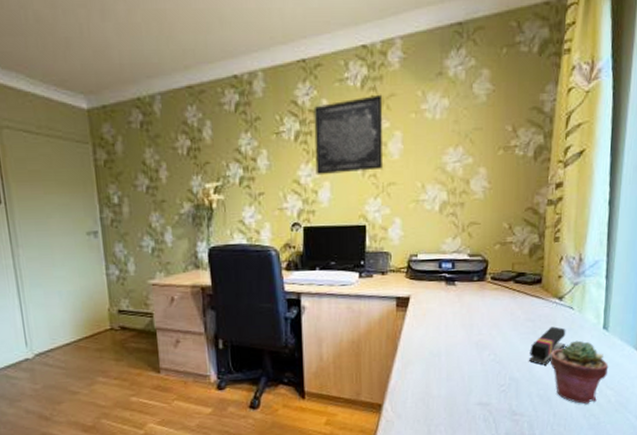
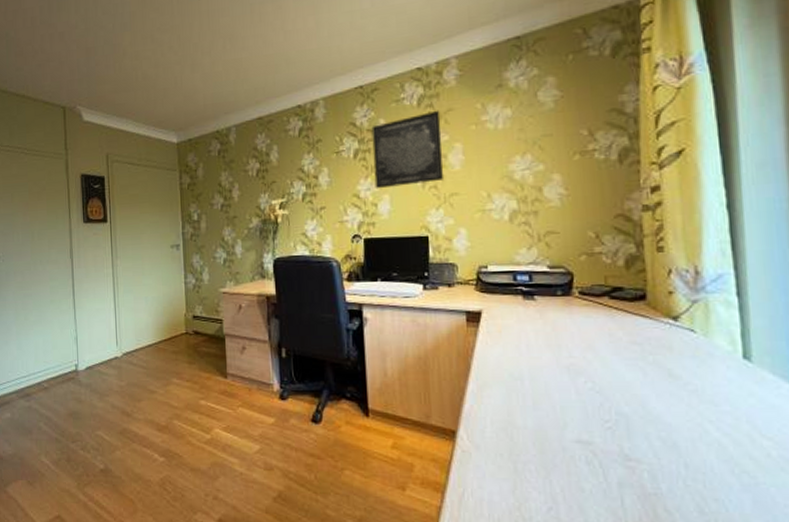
stapler: present [529,326,566,366] -> none [640,352,690,400]
potted succulent: present [549,340,609,405] -> none [669,371,760,457]

